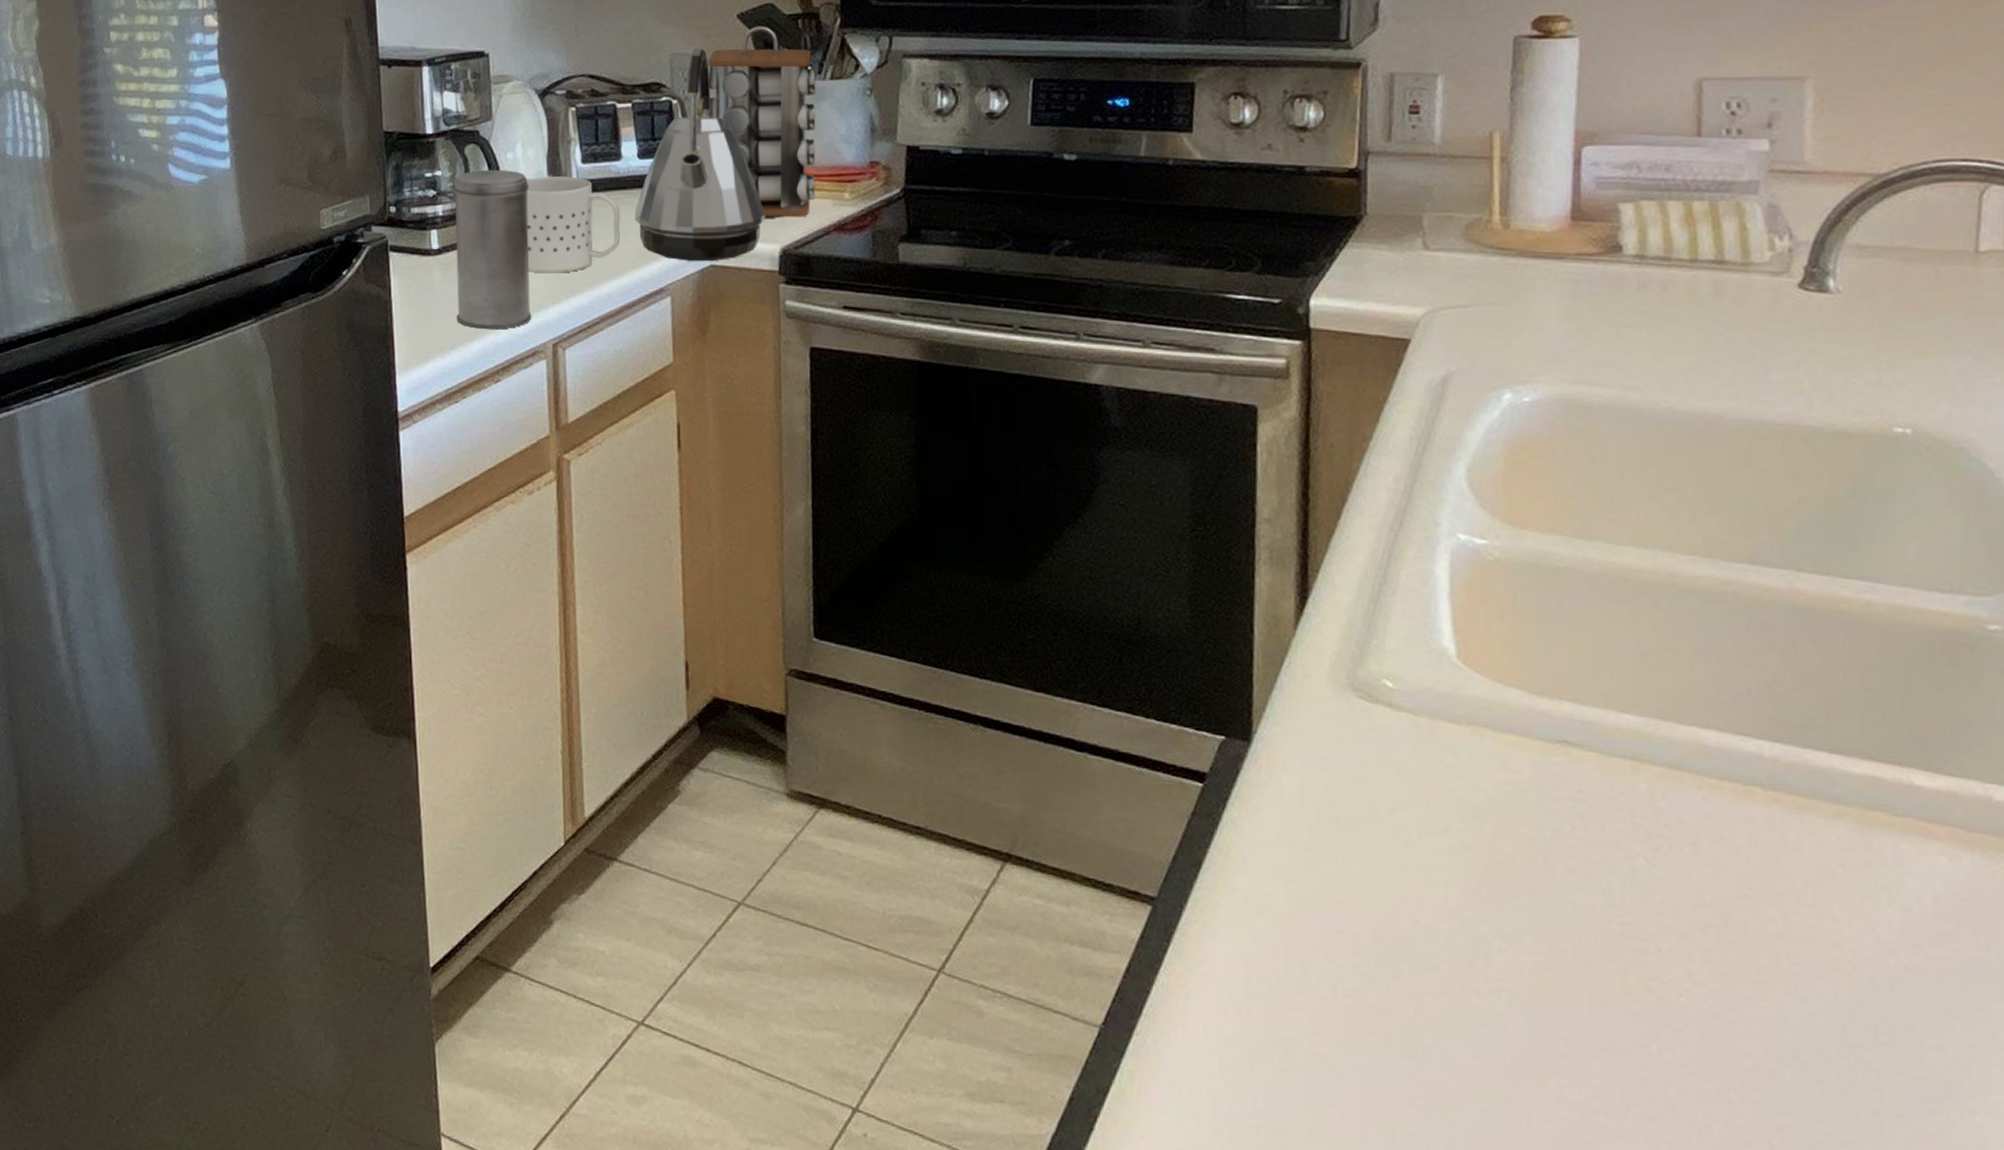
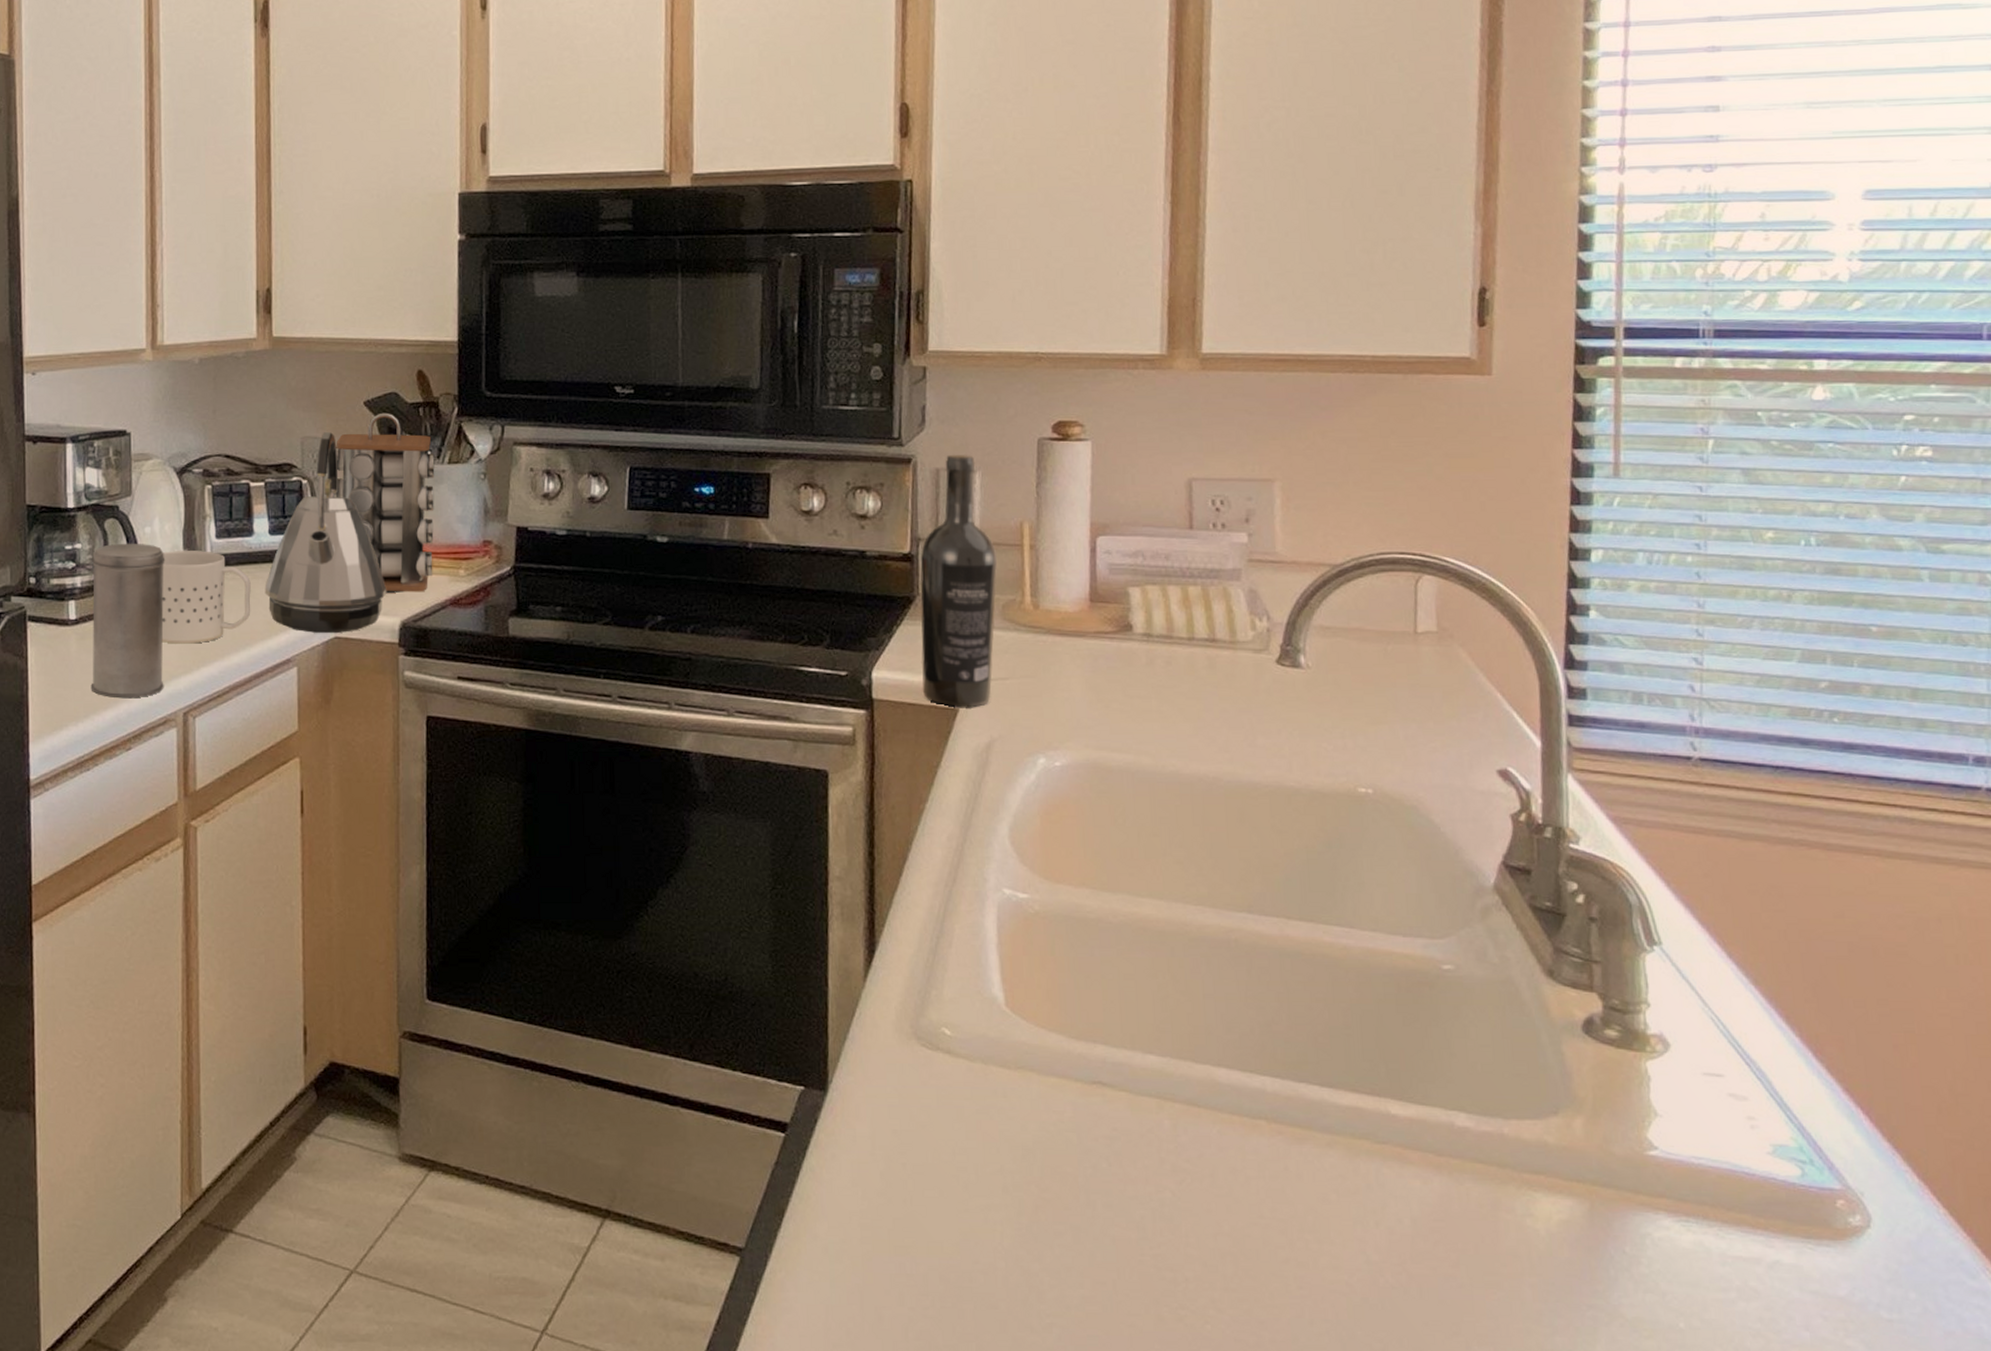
wine bottle: none [1367,57,1461,339] -> present [920,455,998,708]

